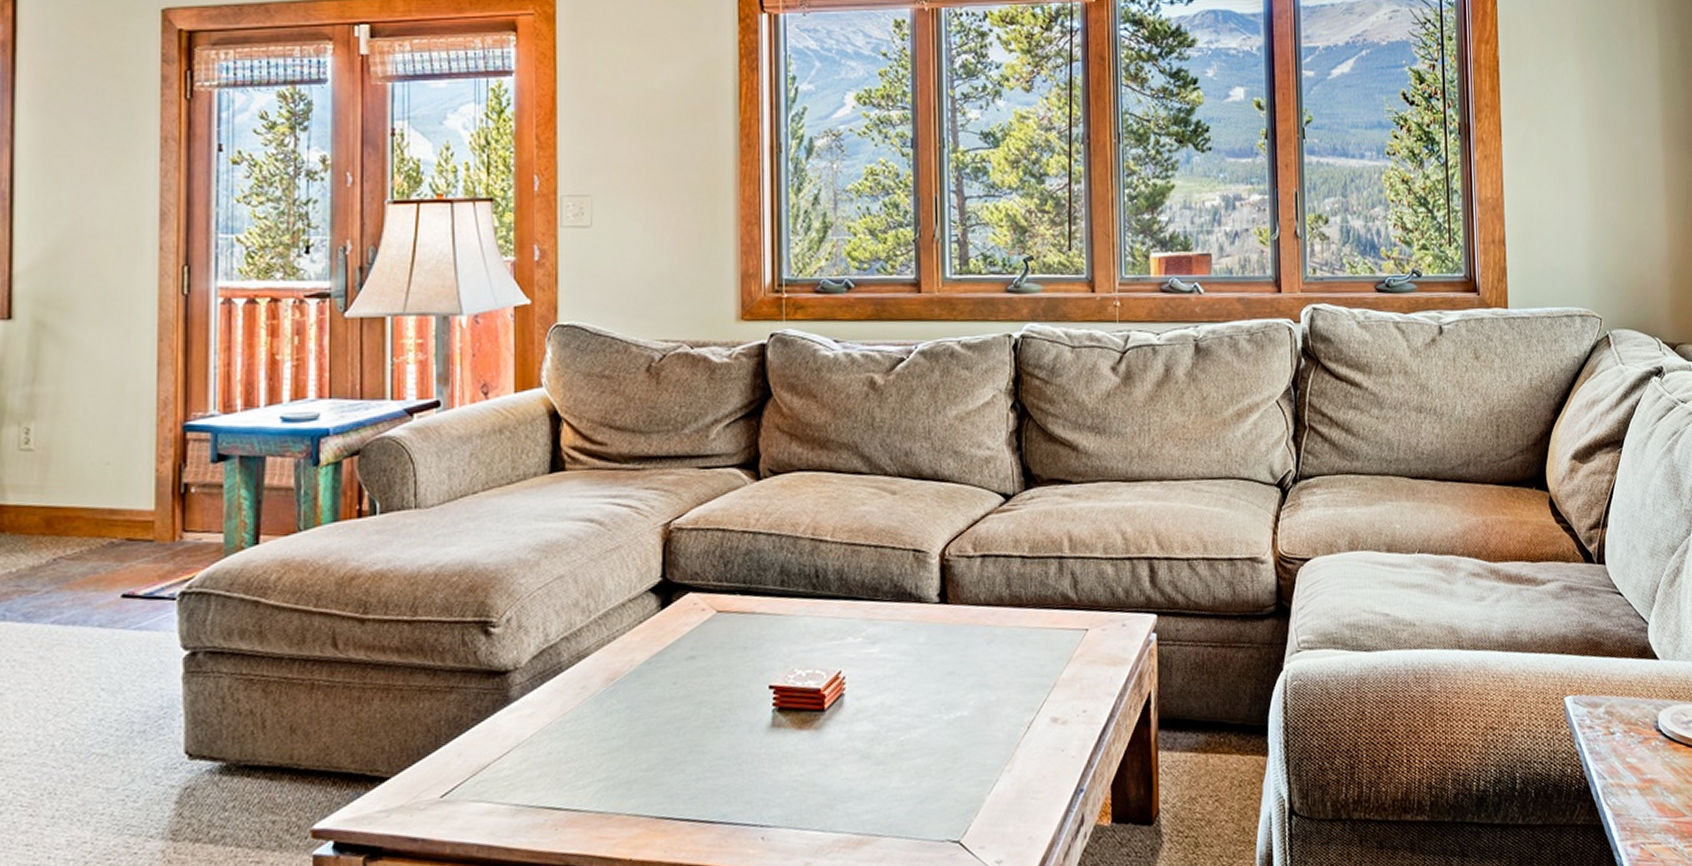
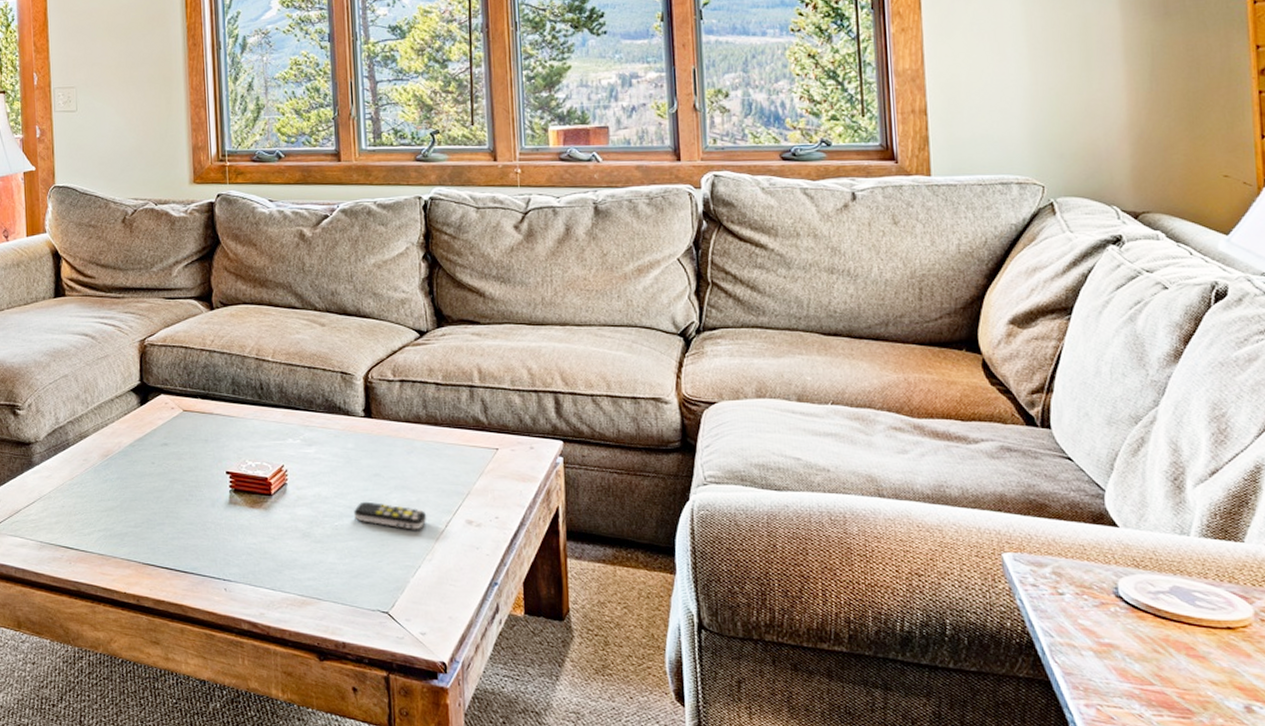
remote control: none [923,706,1008,737] -> present [354,501,427,530]

